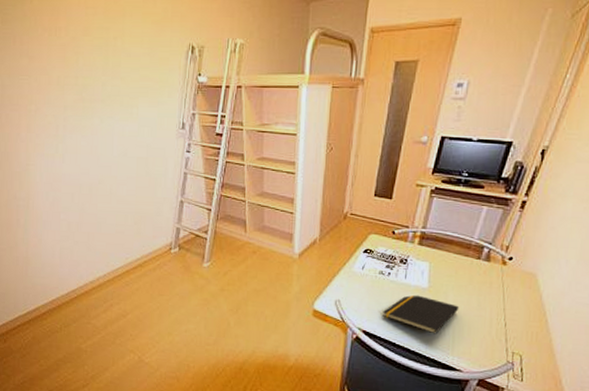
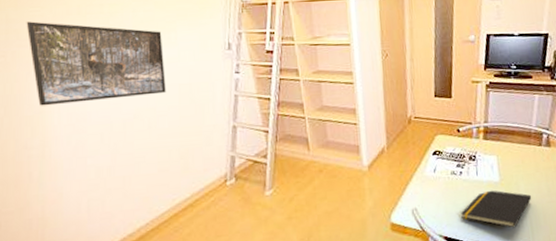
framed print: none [17,88,127,165] -> present [26,21,166,106]

